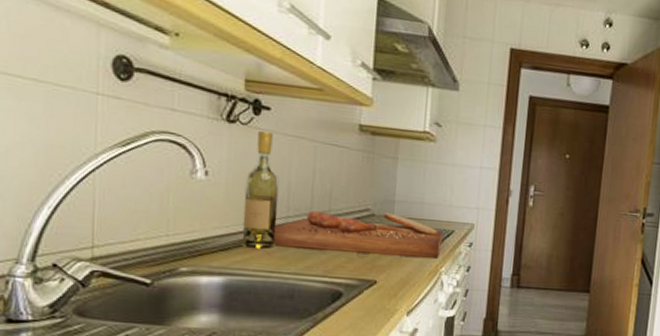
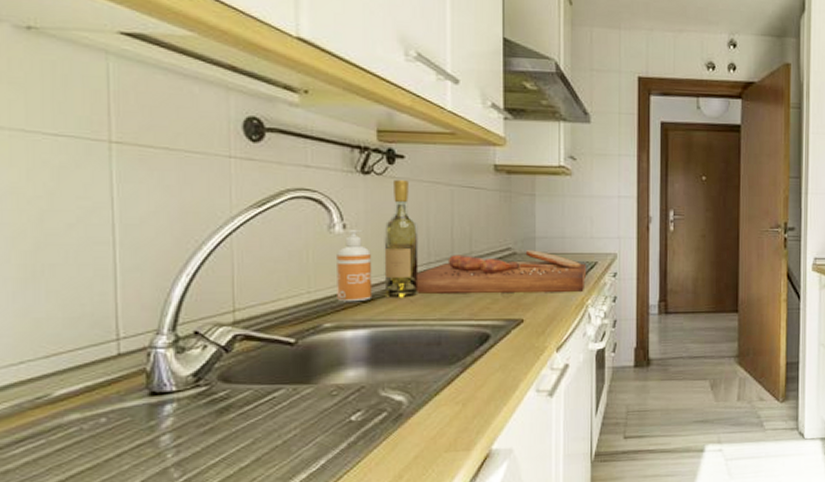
soap dispenser: none [195,177,232,249] -> present [337,230,373,302]

